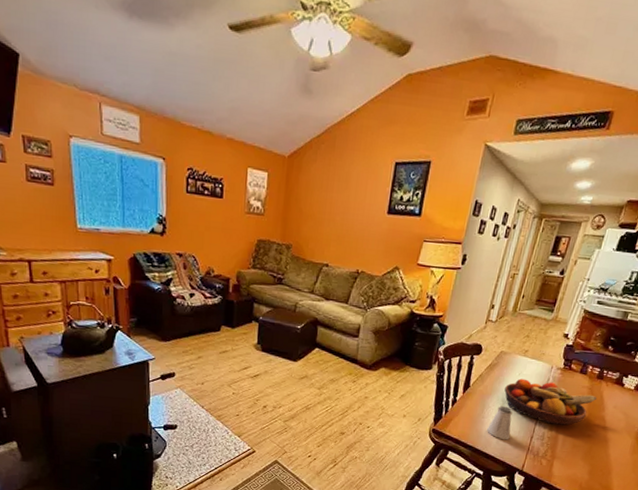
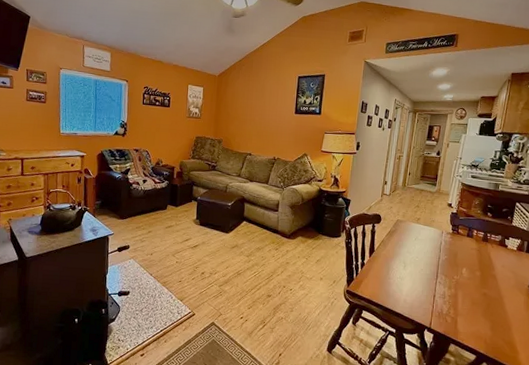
saltshaker: present [487,406,513,440] -> none [394,268,415,299]
fruit bowl: present [504,378,597,425] -> none [405,243,485,284]

